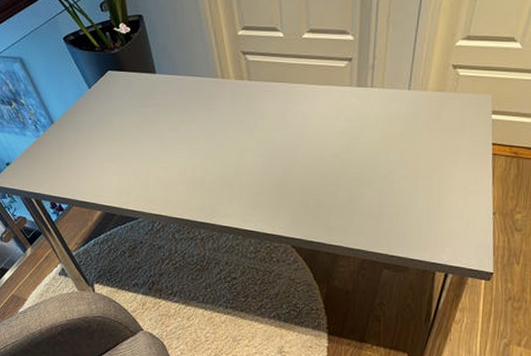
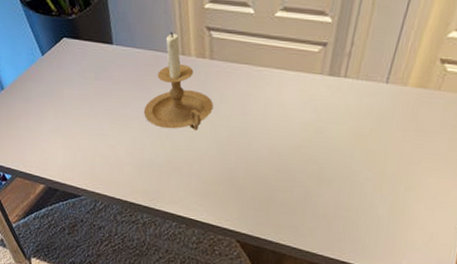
candle holder: none [191,58,256,147] -> present [143,32,214,130]

